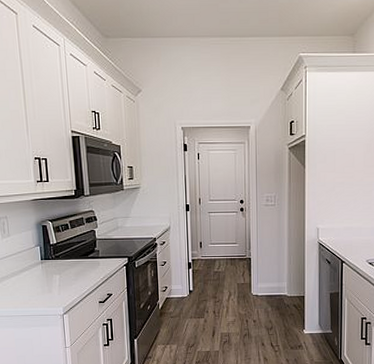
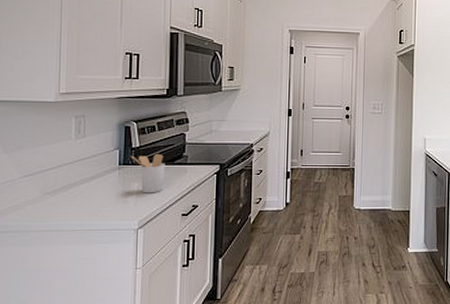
utensil holder: none [50,249,81,284] -> present [131,154,165,193]

